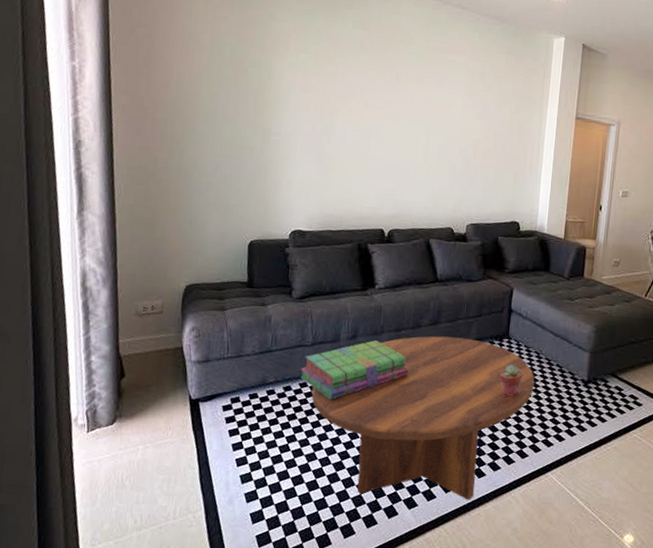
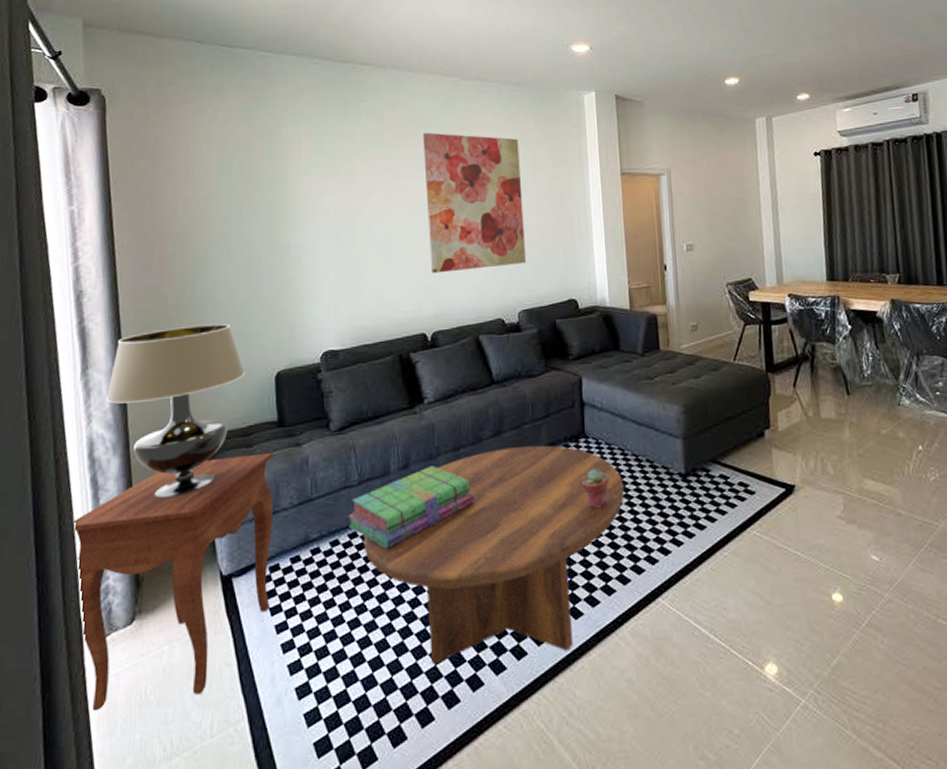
side table: none [65,304,242,486] -> present [72,452,274,712]
table lamp: none [98,187,222,331] -> present [105,324,245,499]
wall art: none [394,49,489,184] -> present [423,132,527,274]

